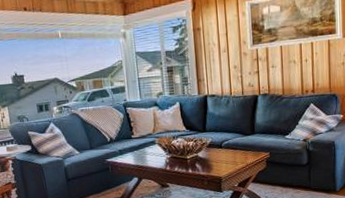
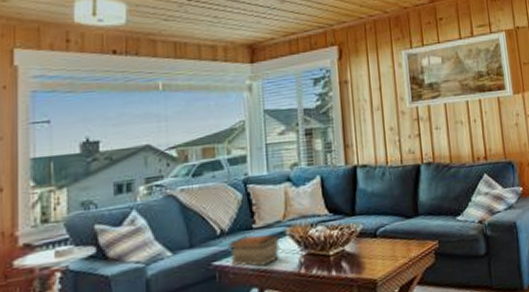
book stack: none [115,142,152,164] -> present [227,234,280,268]

